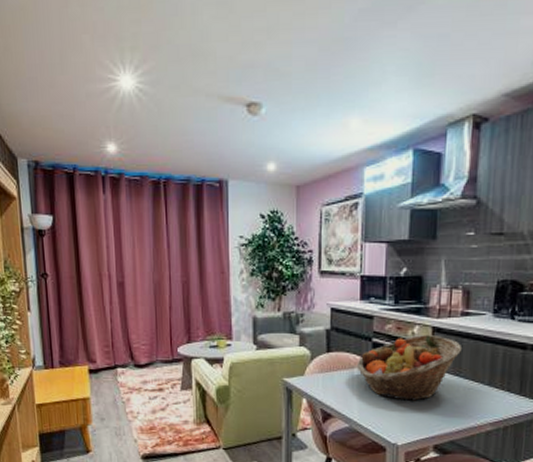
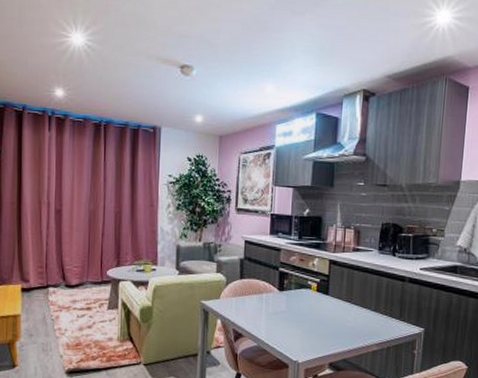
fruit basket: present [358,334,461,401] -> none [266,265,353,324]

